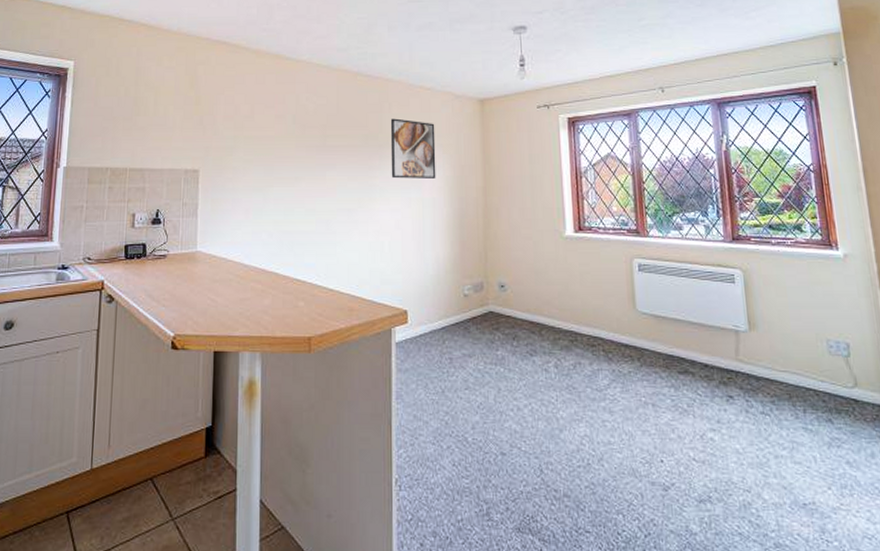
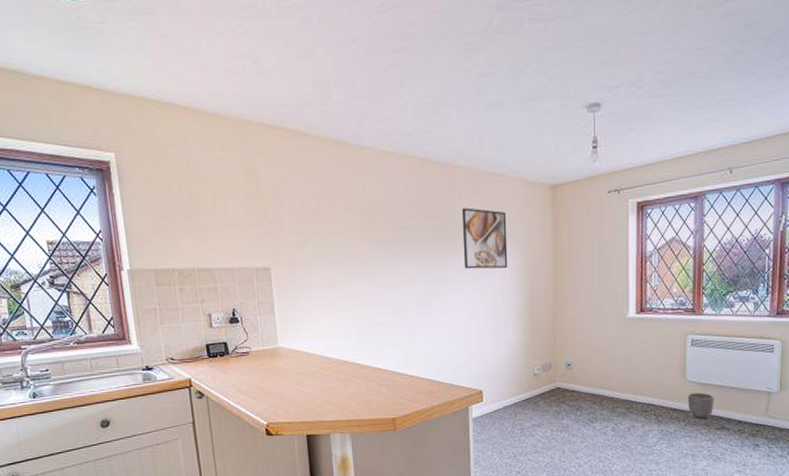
planter: none [640,326,673,359] -> present [687,392,714,419]

